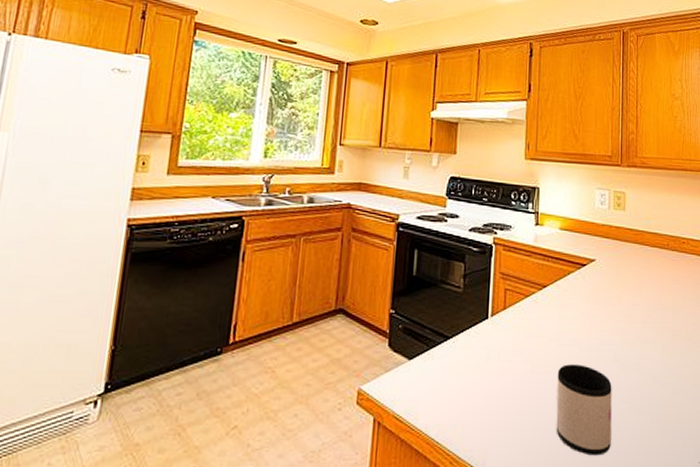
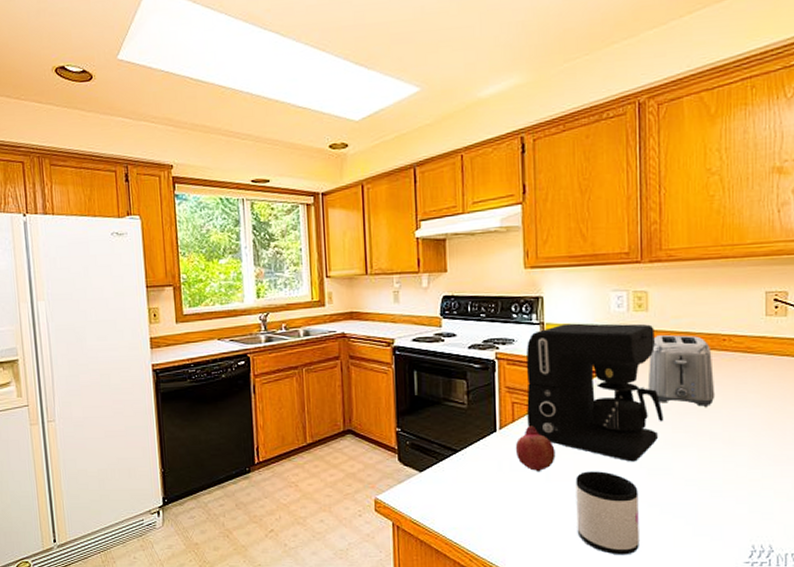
fruit: none [504,314,541,364] -> present [515,426,556,472]
coffee maker: none [517,215,635,356] -> present [526,323,664,462]
toaster: none [623,234,677,304] -> present [647,335,715,407]

